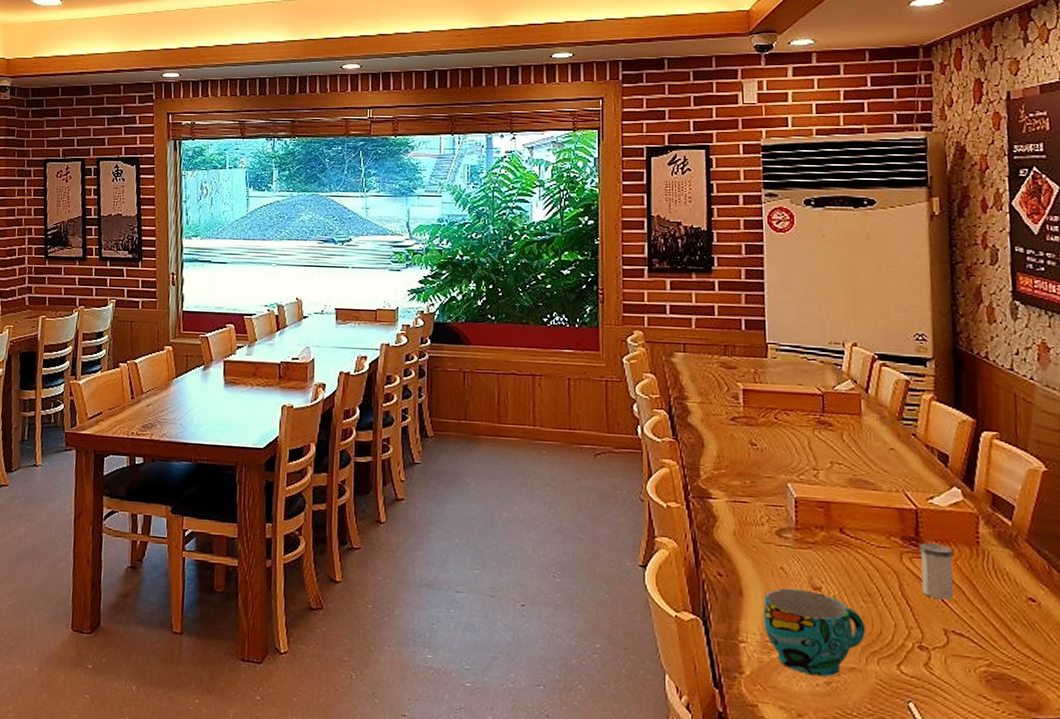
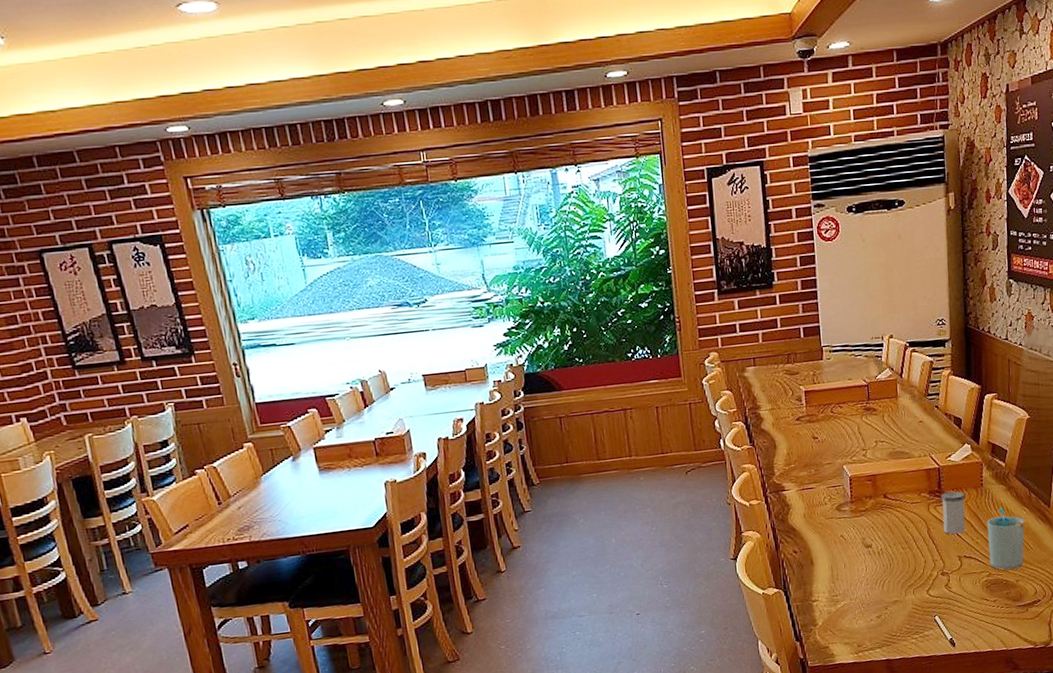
cup: present [763,588,866,677] -> none [829,549,905,614]
cup: none [985,578,1043,667] -> present [986,507,1025,571]

